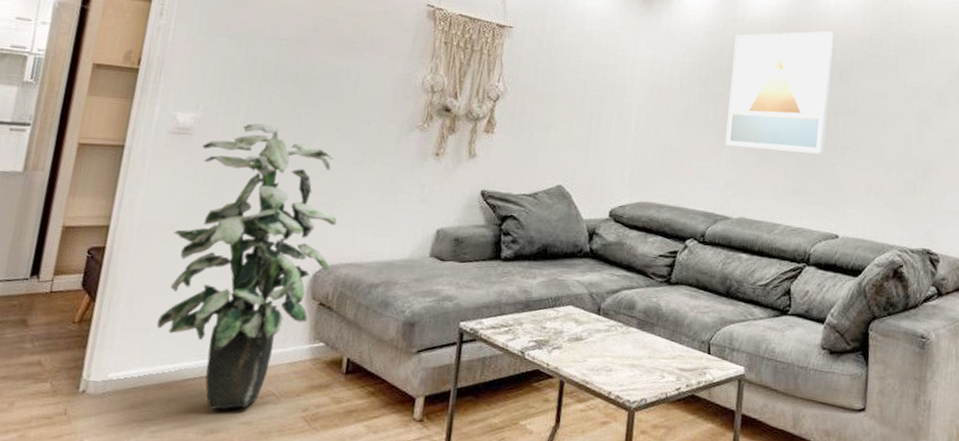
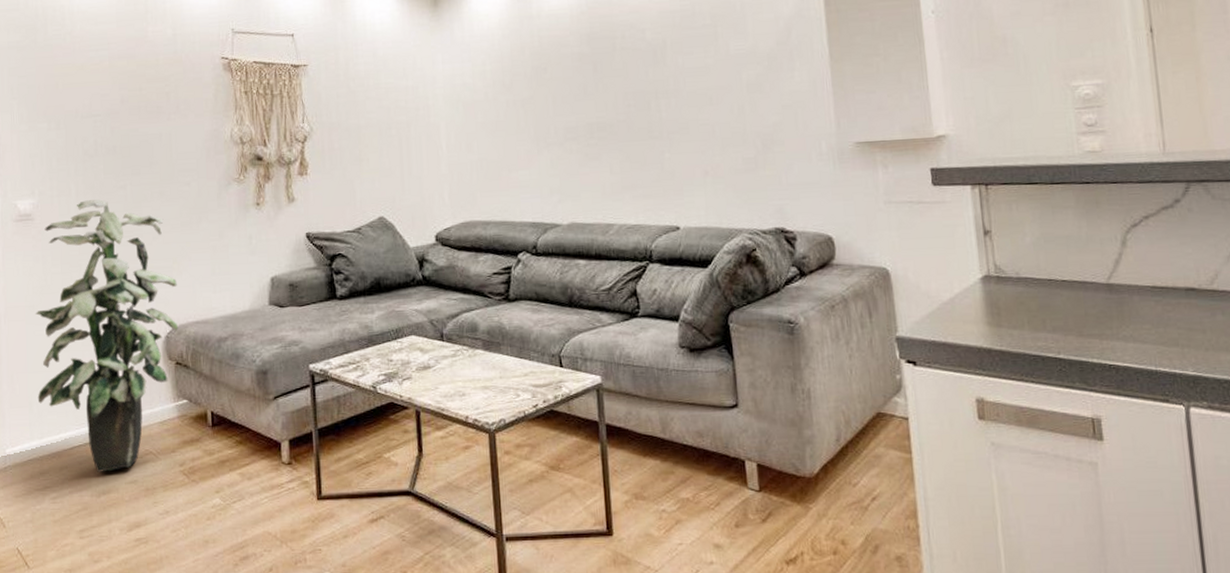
wall art: present [725,30,834,154] -> none [534,10,650,150]

